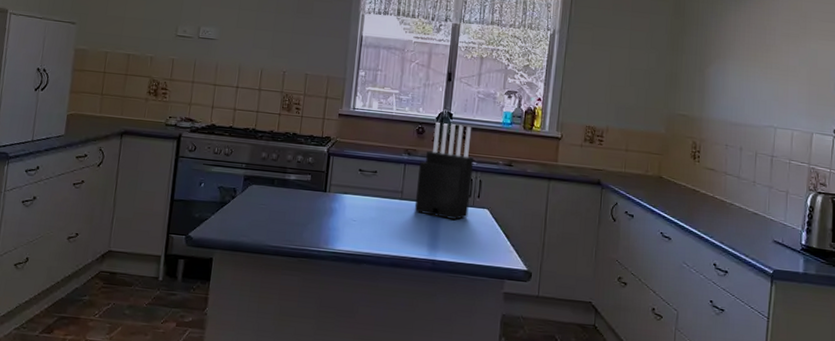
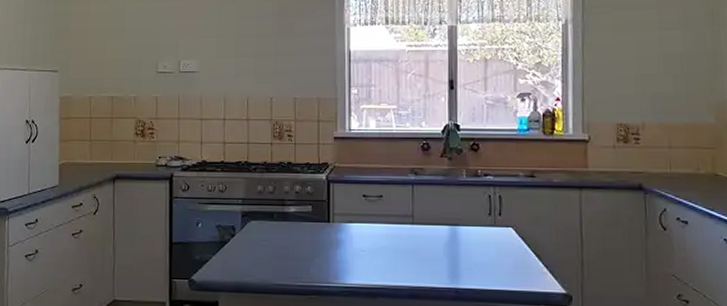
knife block: present [414,122,474,221] -> none [428,136,491,243]

